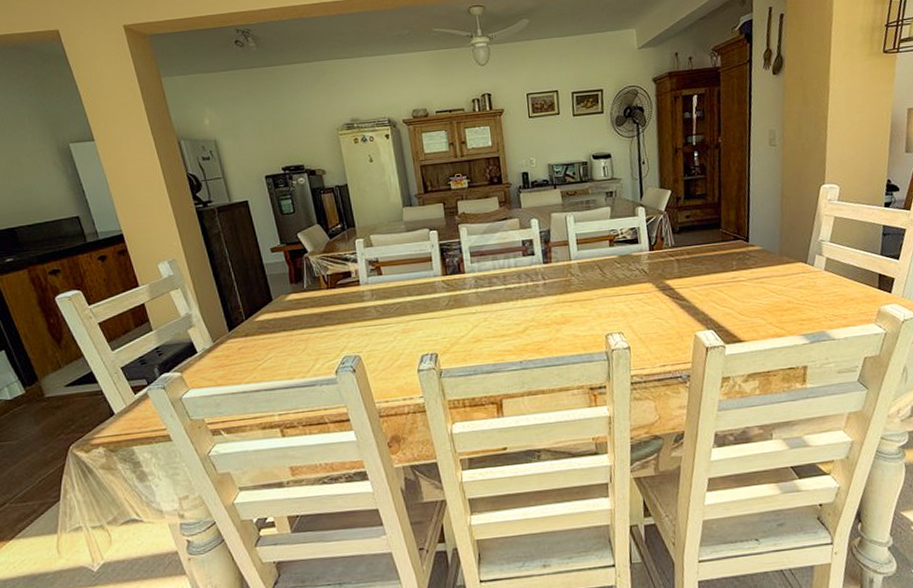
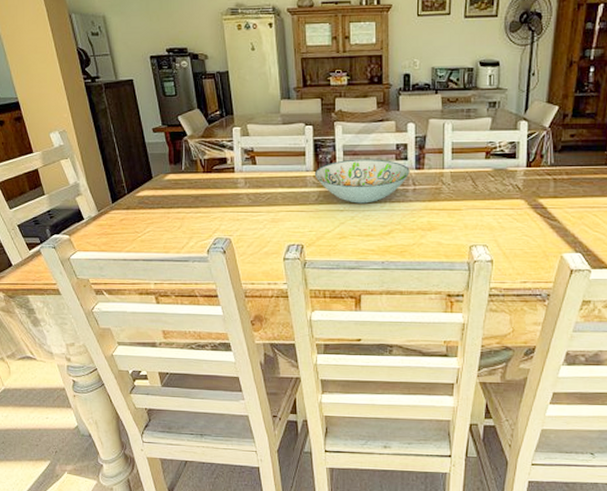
decorative bowl: none [442,257,538,304] -> present [314,159,410,204]

